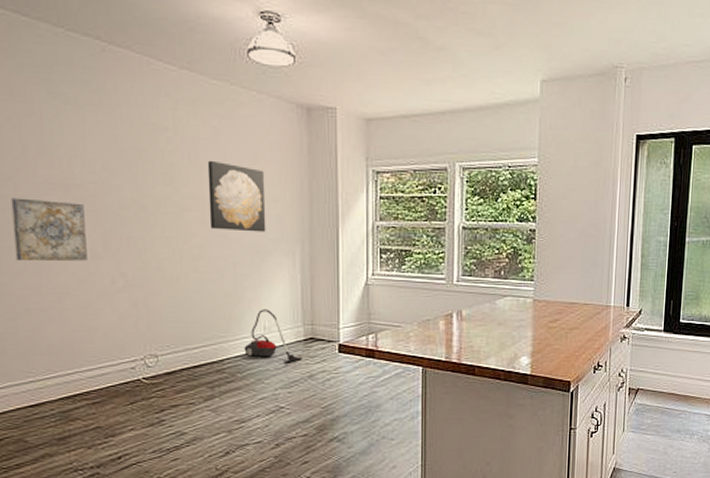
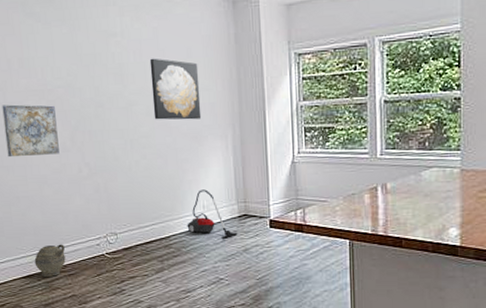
ceramic jug: none [46,367,90,405] -> present [34,244,66,277]

